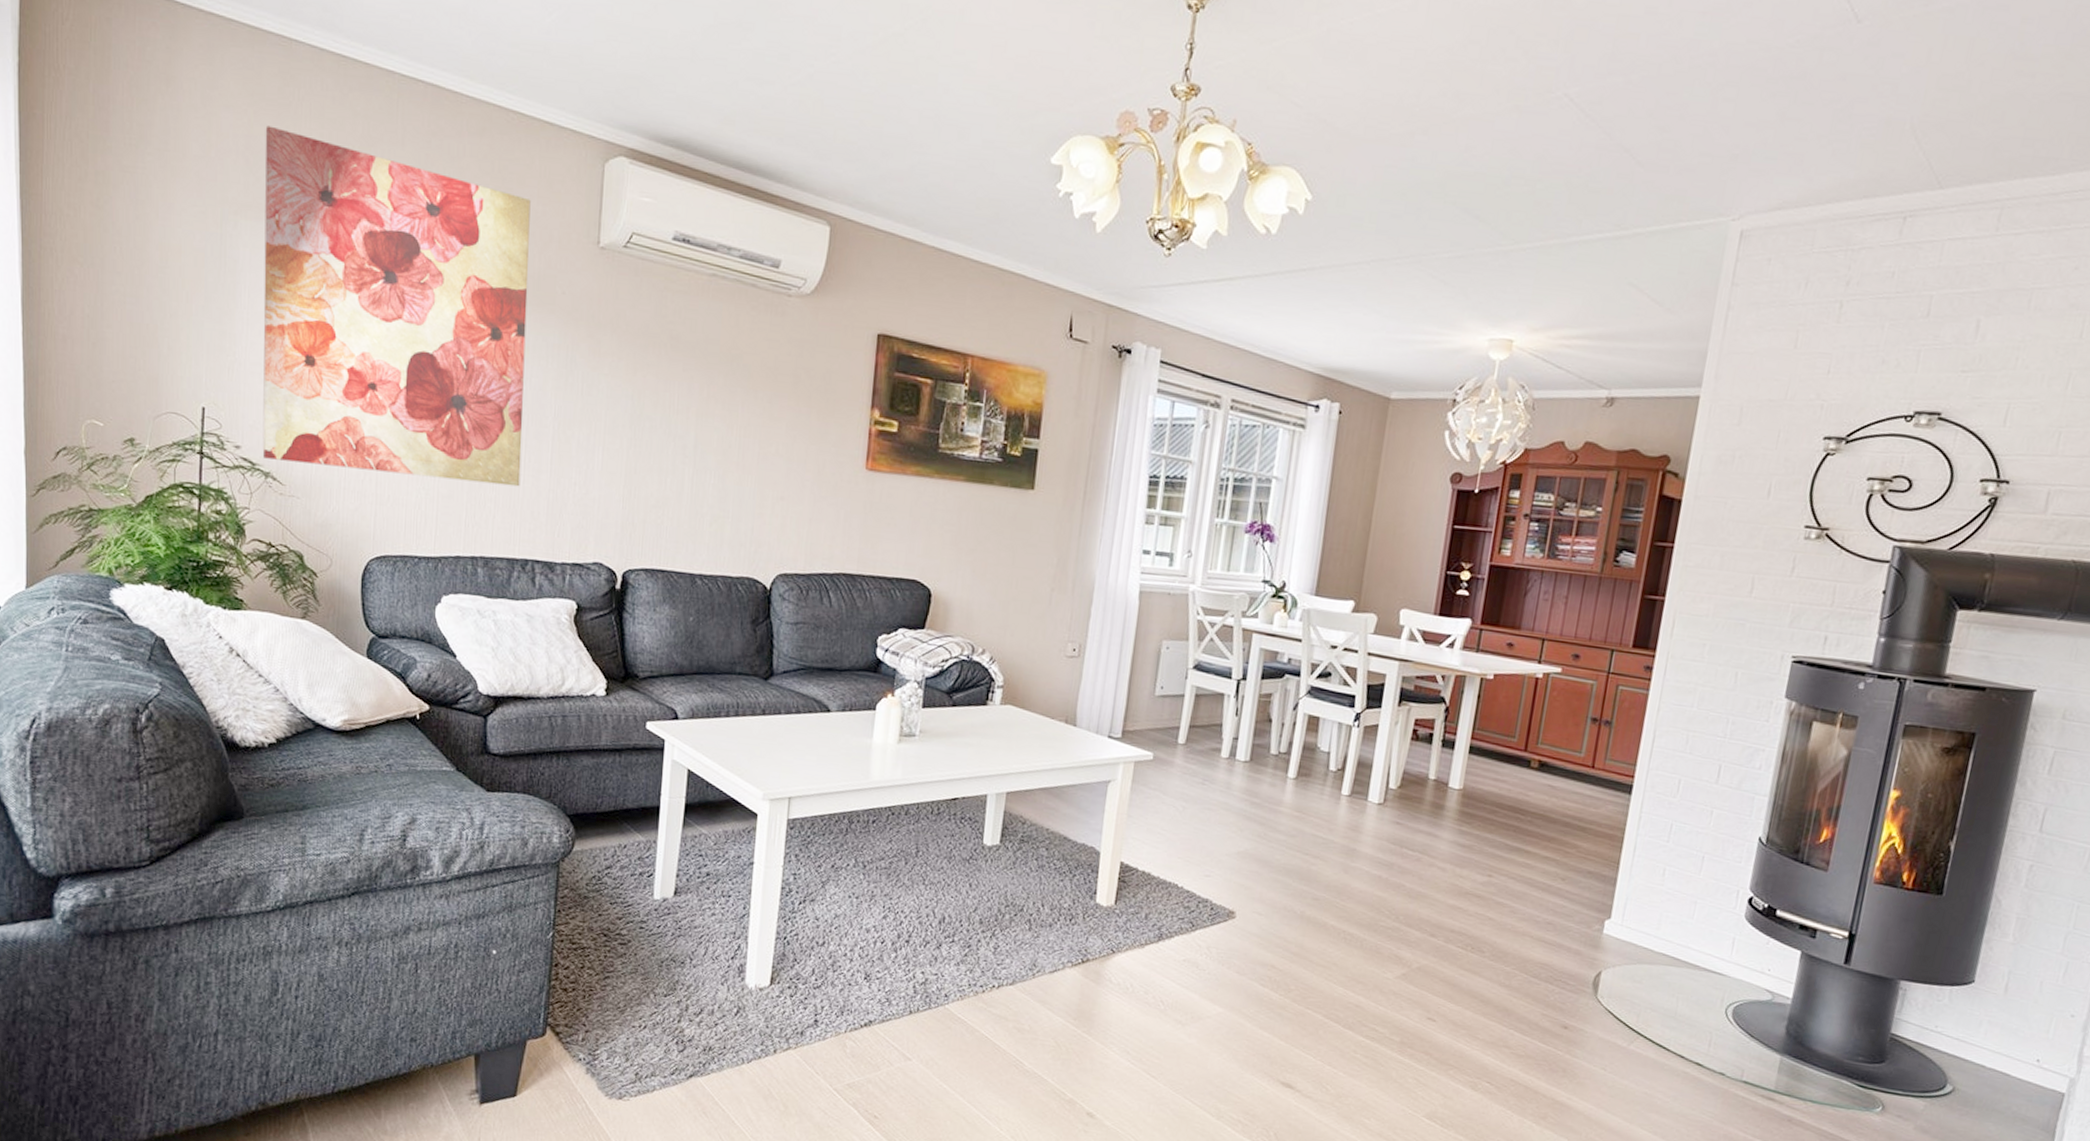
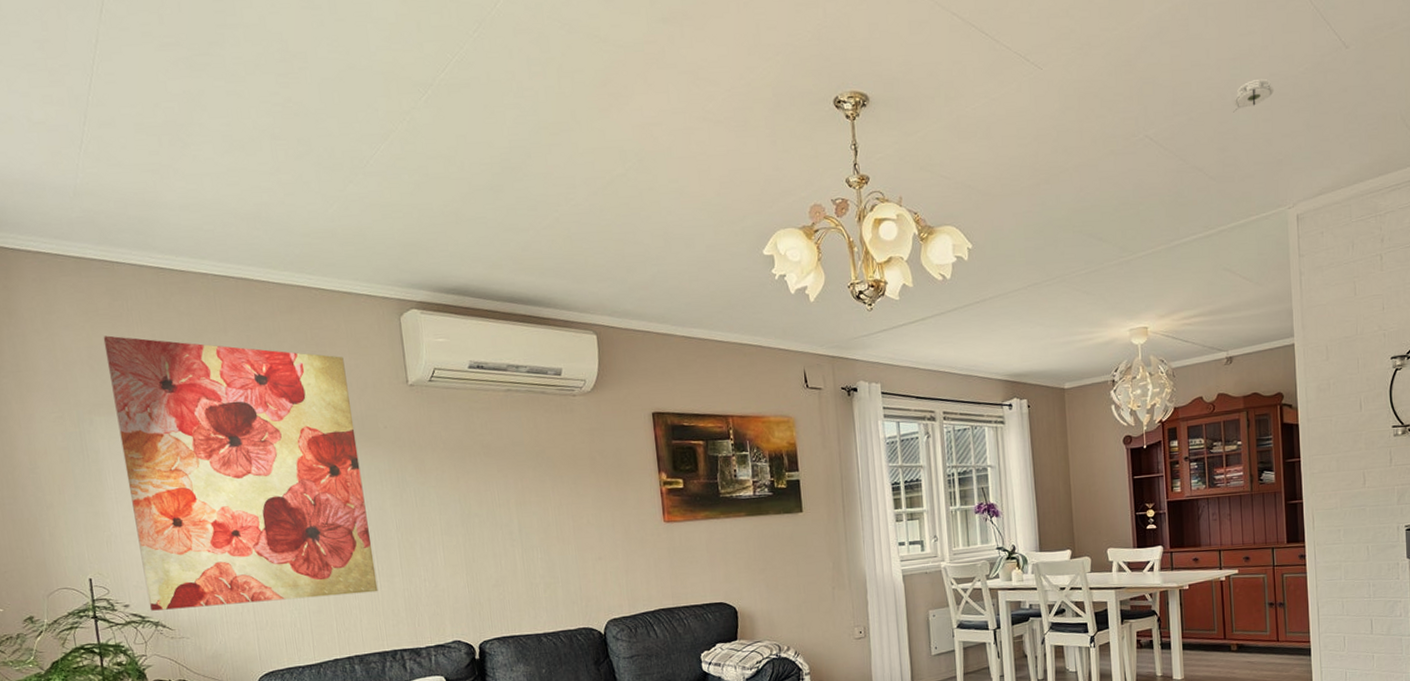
smoke detector: none [1687,44,1749,83] -> present [1233,78,1275,113]

